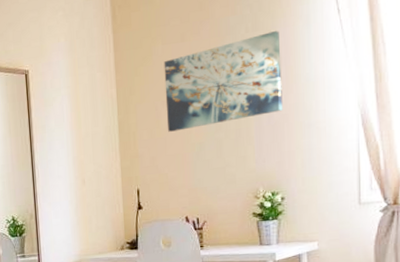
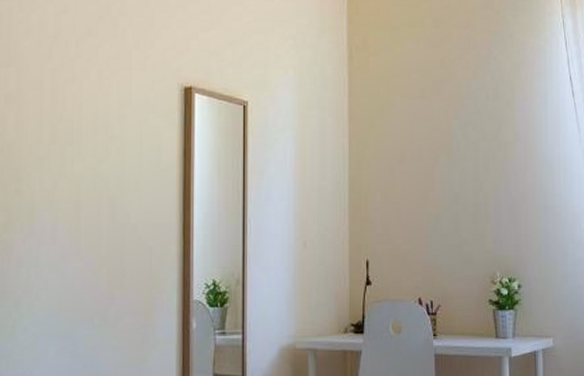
wall art: present [164,30,283,132] -> none [402,103,521,197]

